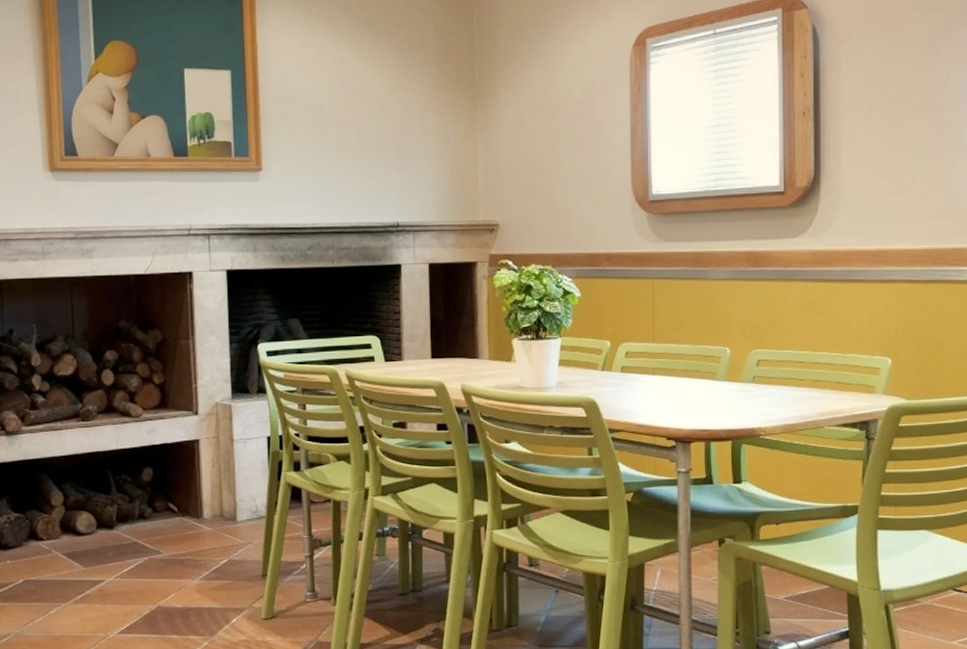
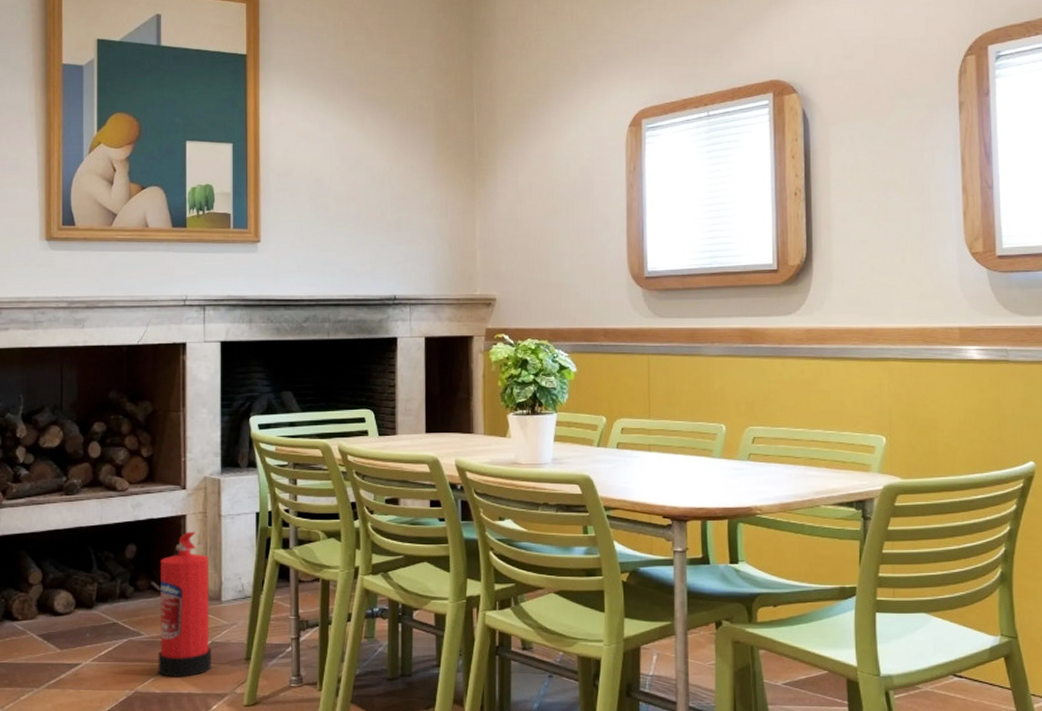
fire extinguisher: none [176,455,230,593] -> present [158,531,211,677]

